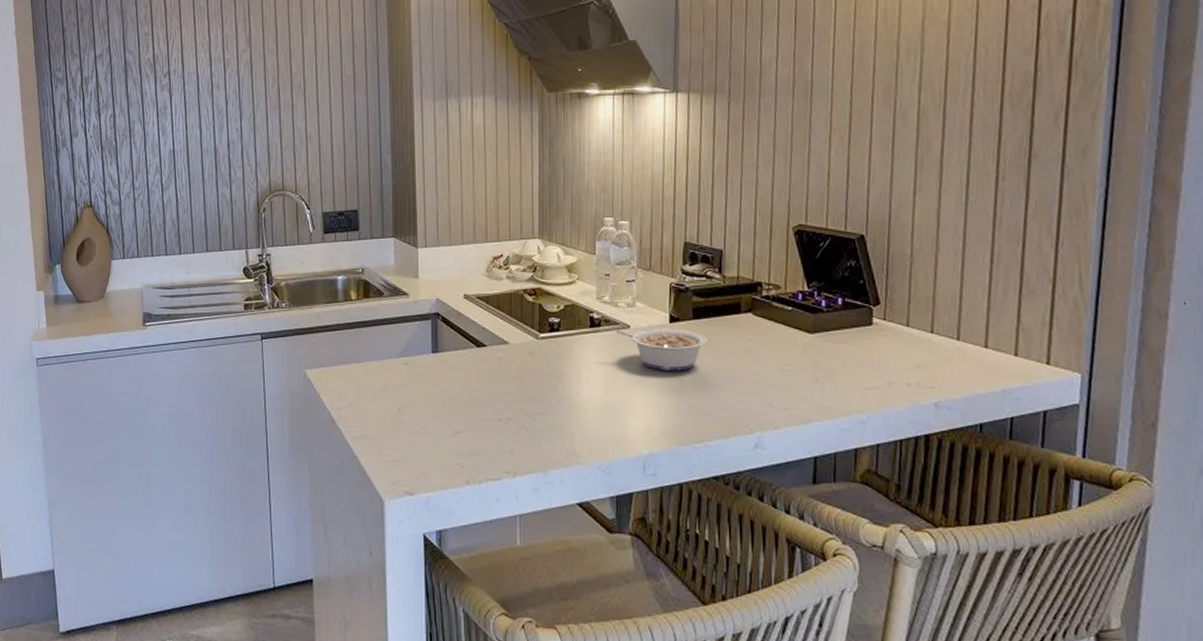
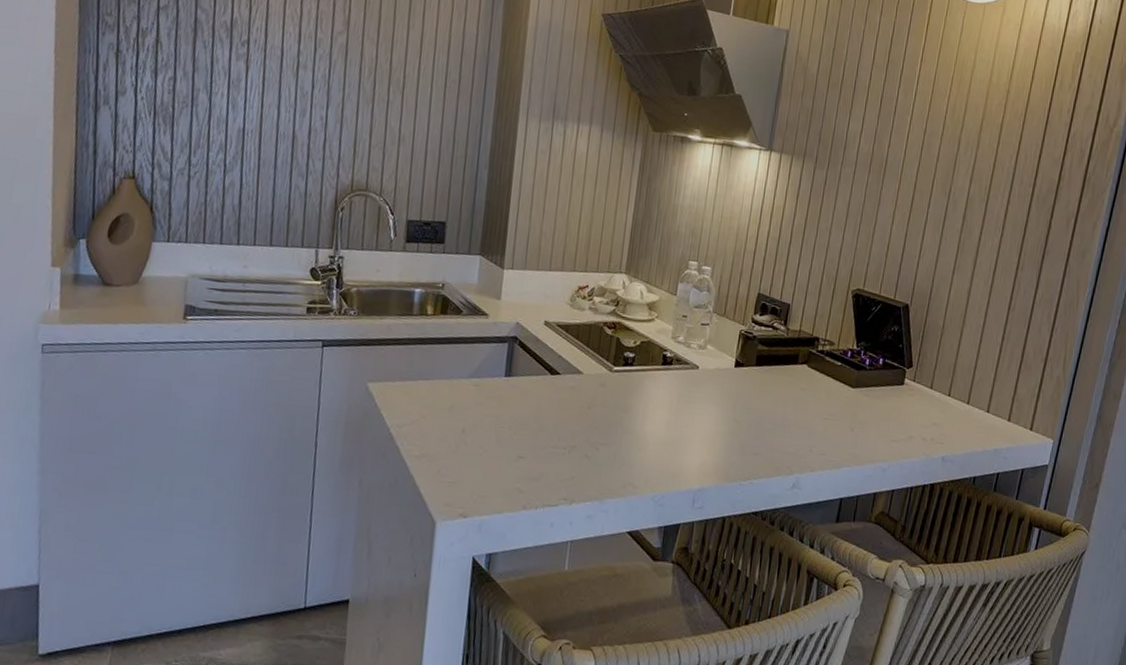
legume: present [615,327,707,371] -> none [685,369,765,413]

